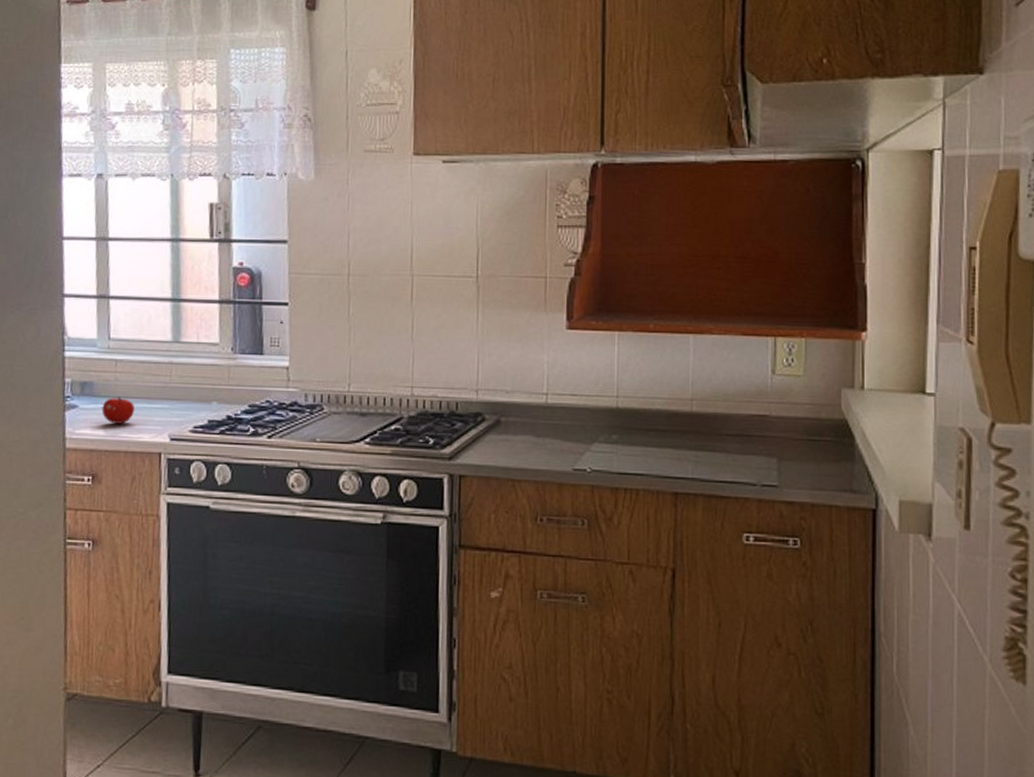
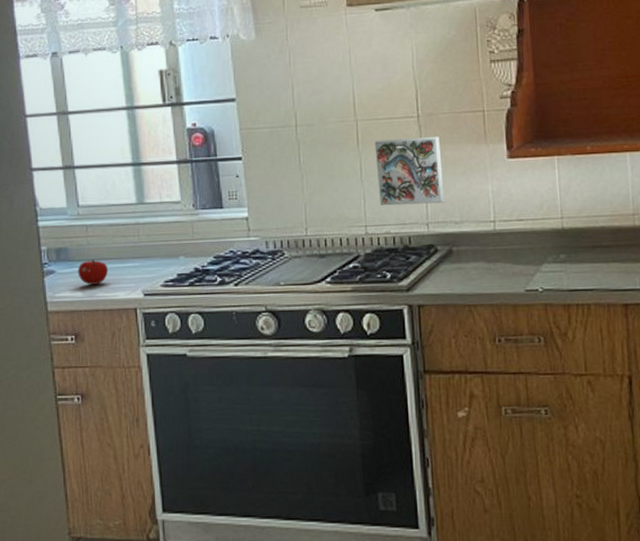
decorative tile: none [428,298,498,370] -> present [374,137,445,206]

